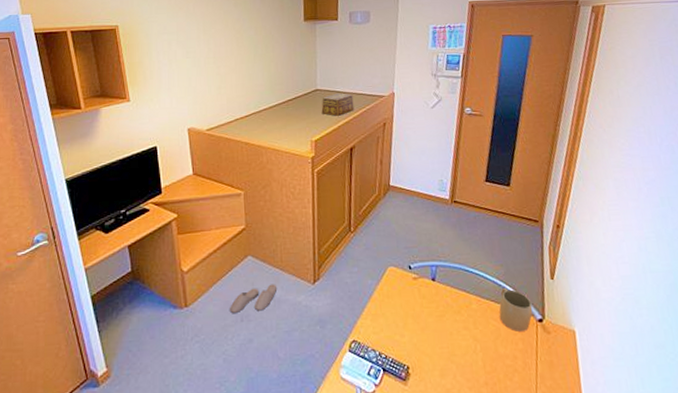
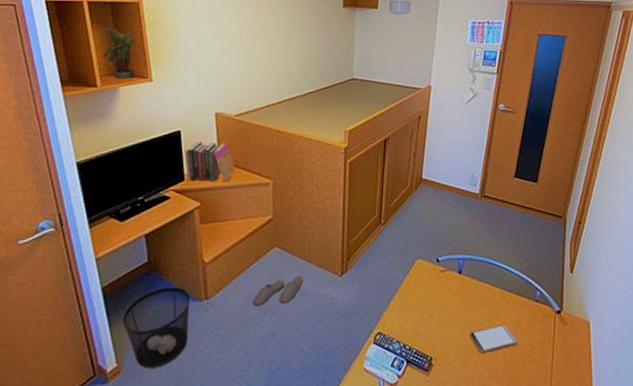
potted plant: none [82,53,114,101] -> present [100,27,135,79]
waste bin: none [111,295,171,373] -> present [123,287,190,369]
books: none [161,156,209,194] -> present [185,141,236,182]
decorative box: present [321,93,354,116] -> none [357,83,390,107]
smartphone: none [446,333,498,363] -> present [469,325,518,353]
mug: present [499,287,533,333] -> none [520,280,552,324]

